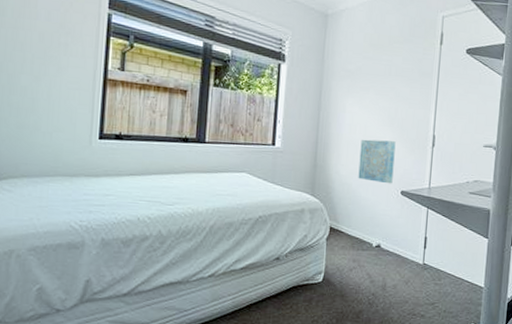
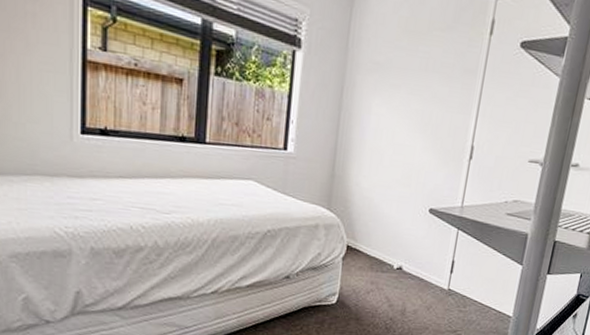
wall art: present [358,139,396,184] -> none [381,147,428,201]

